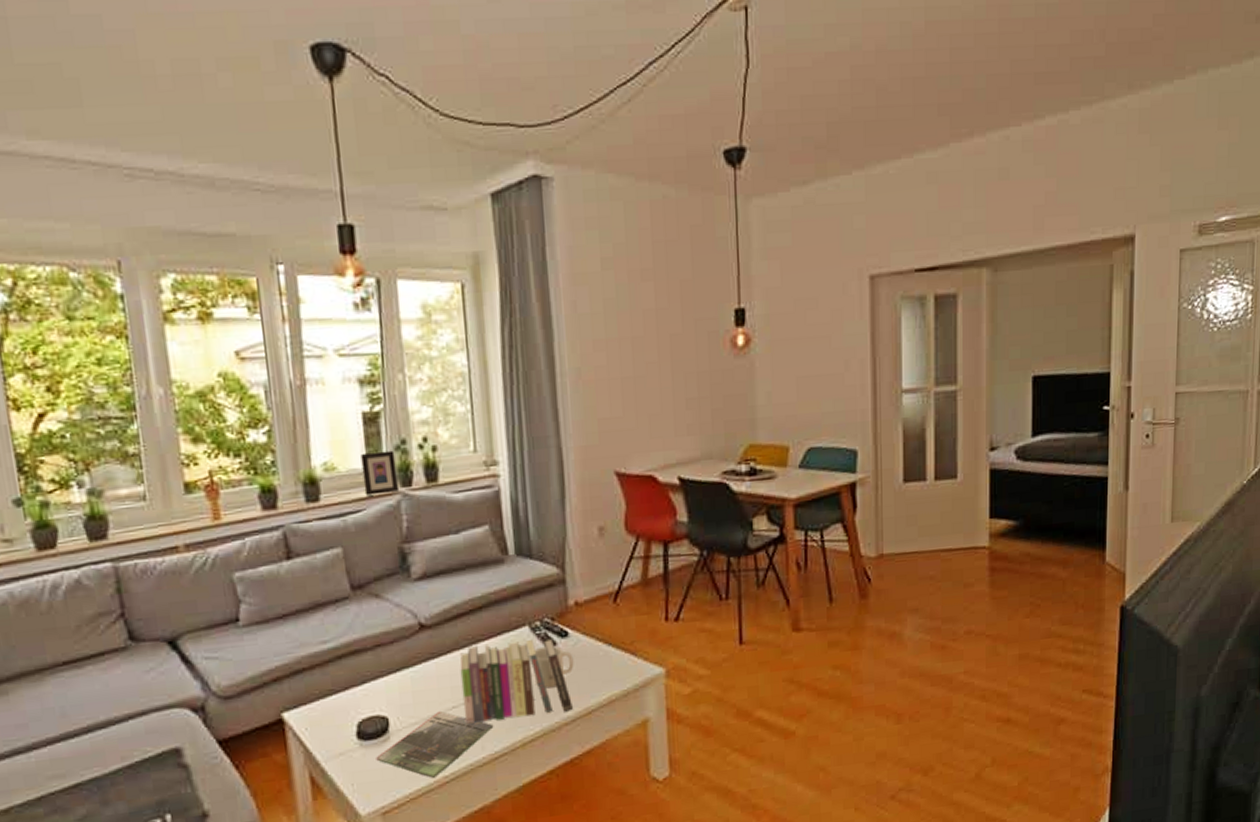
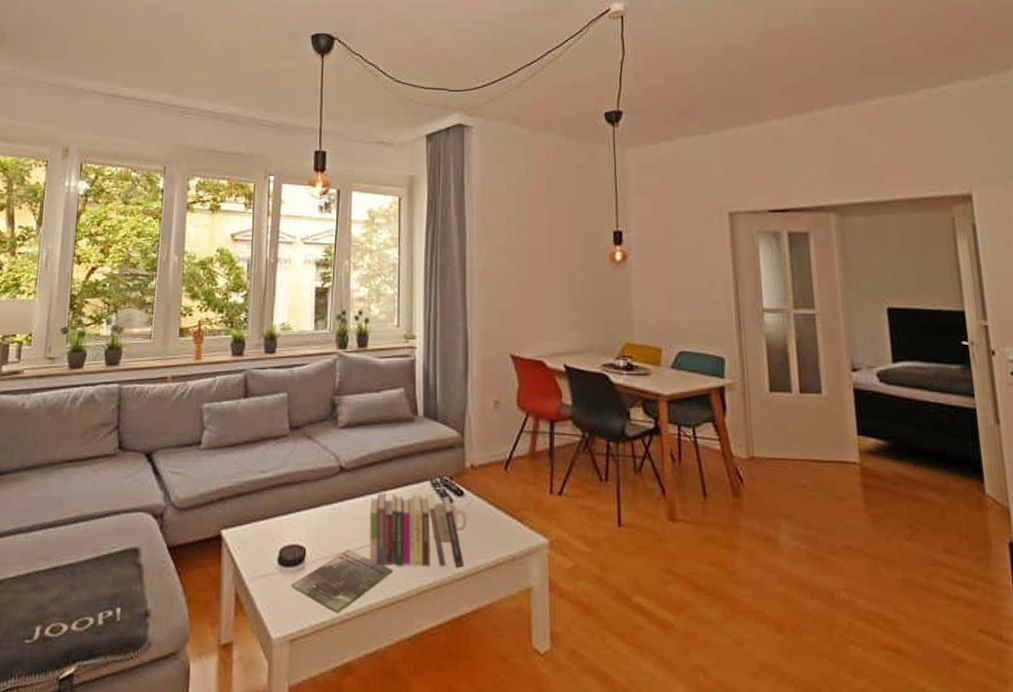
picture frame: present [361,450,400,496] -> none [310,318,337,353]

